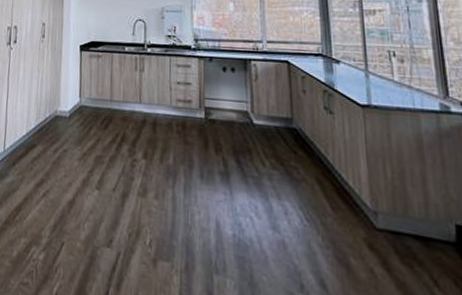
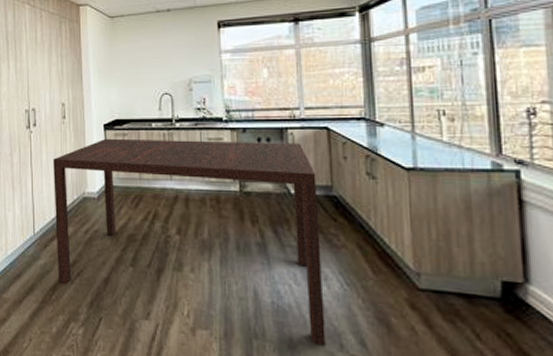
dining table: none [23,59,286,286] -> present [53,138,326,346]

